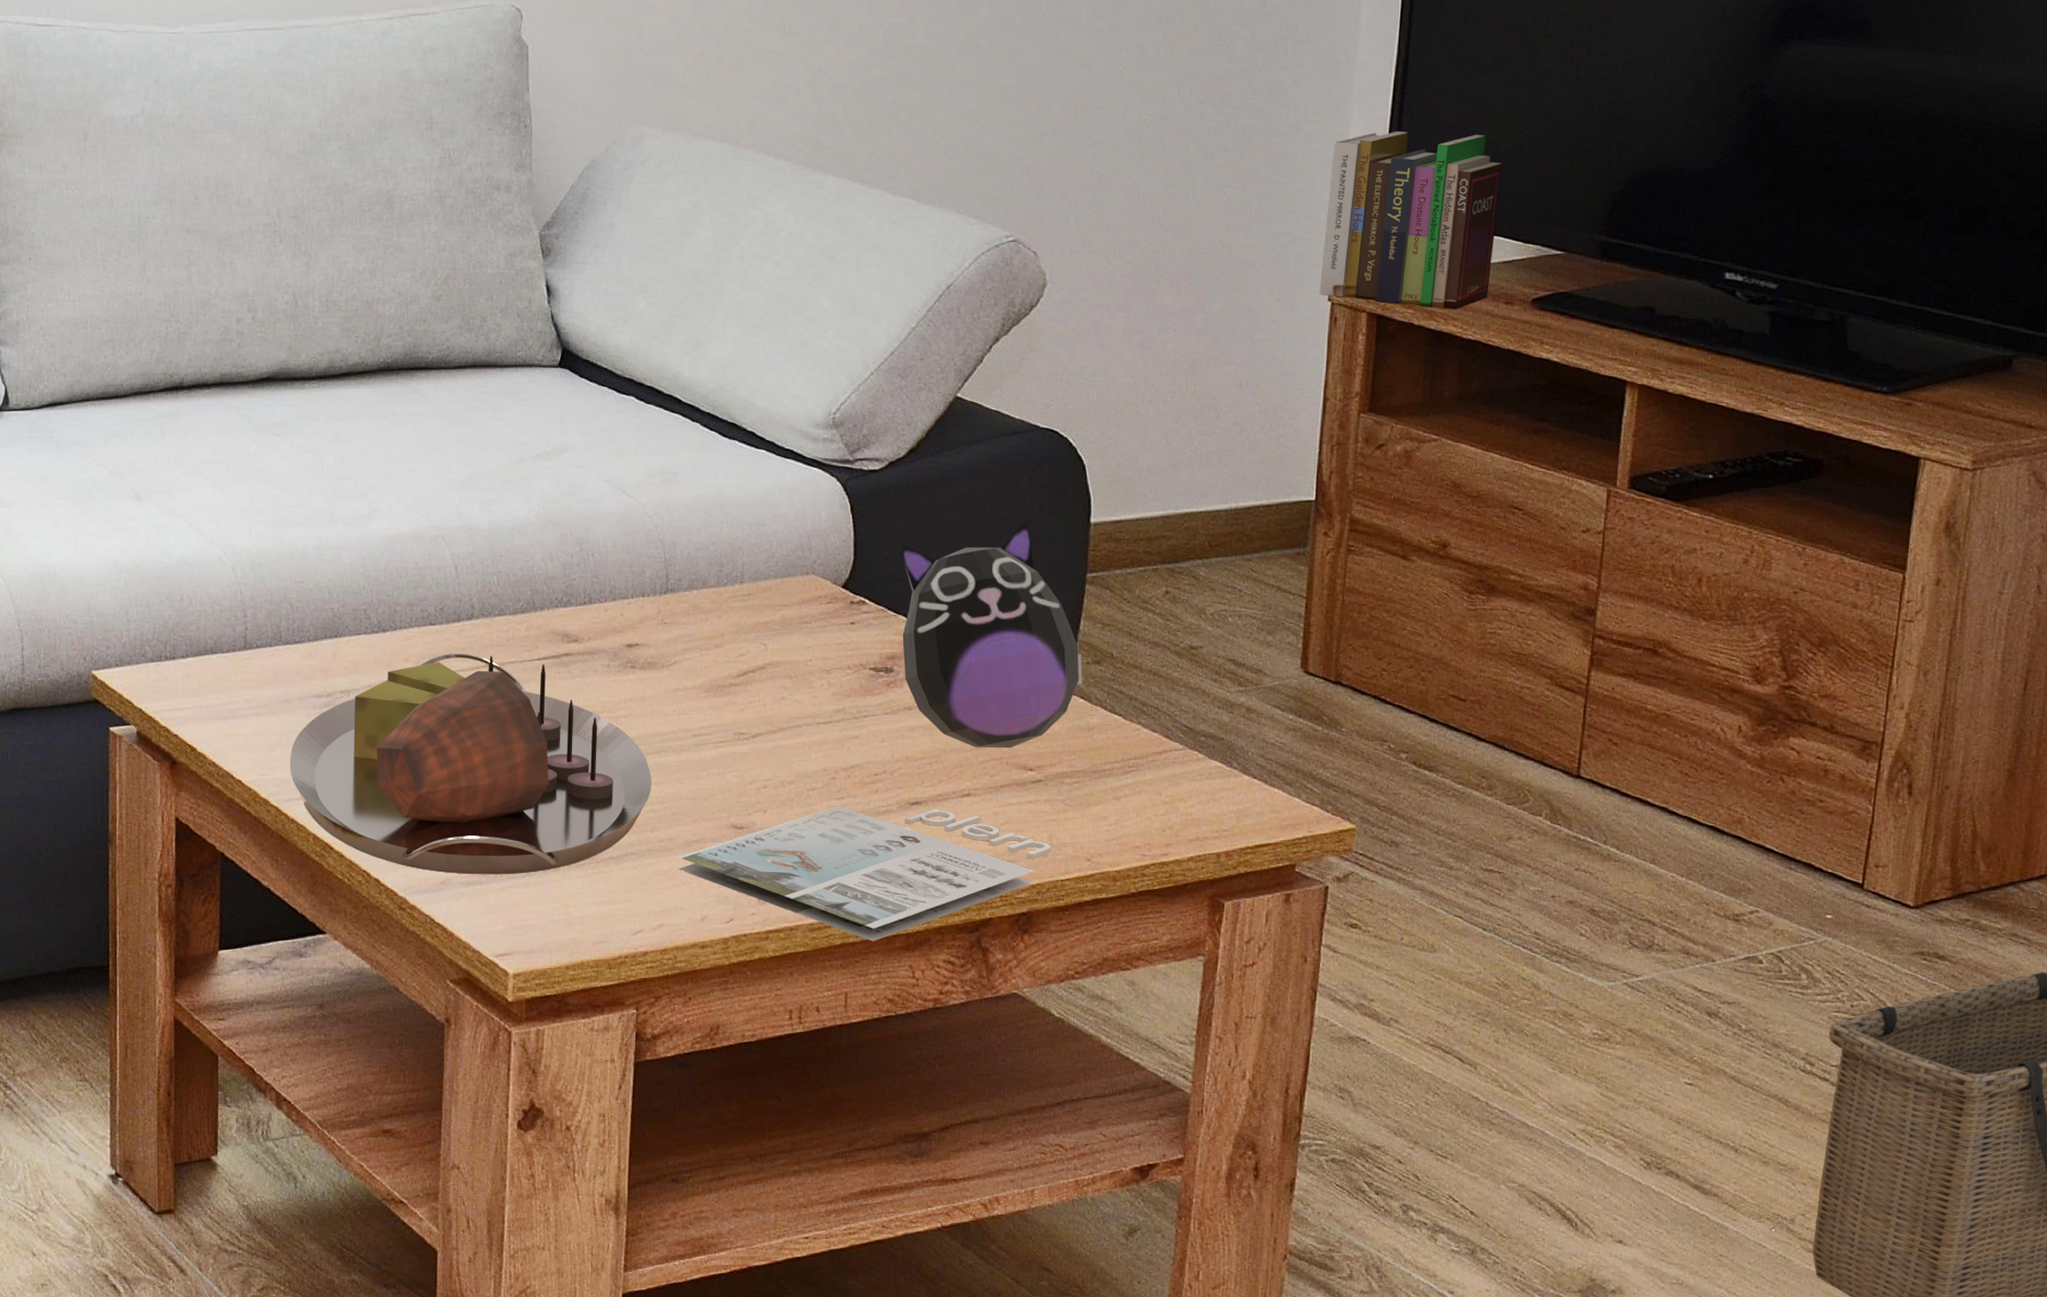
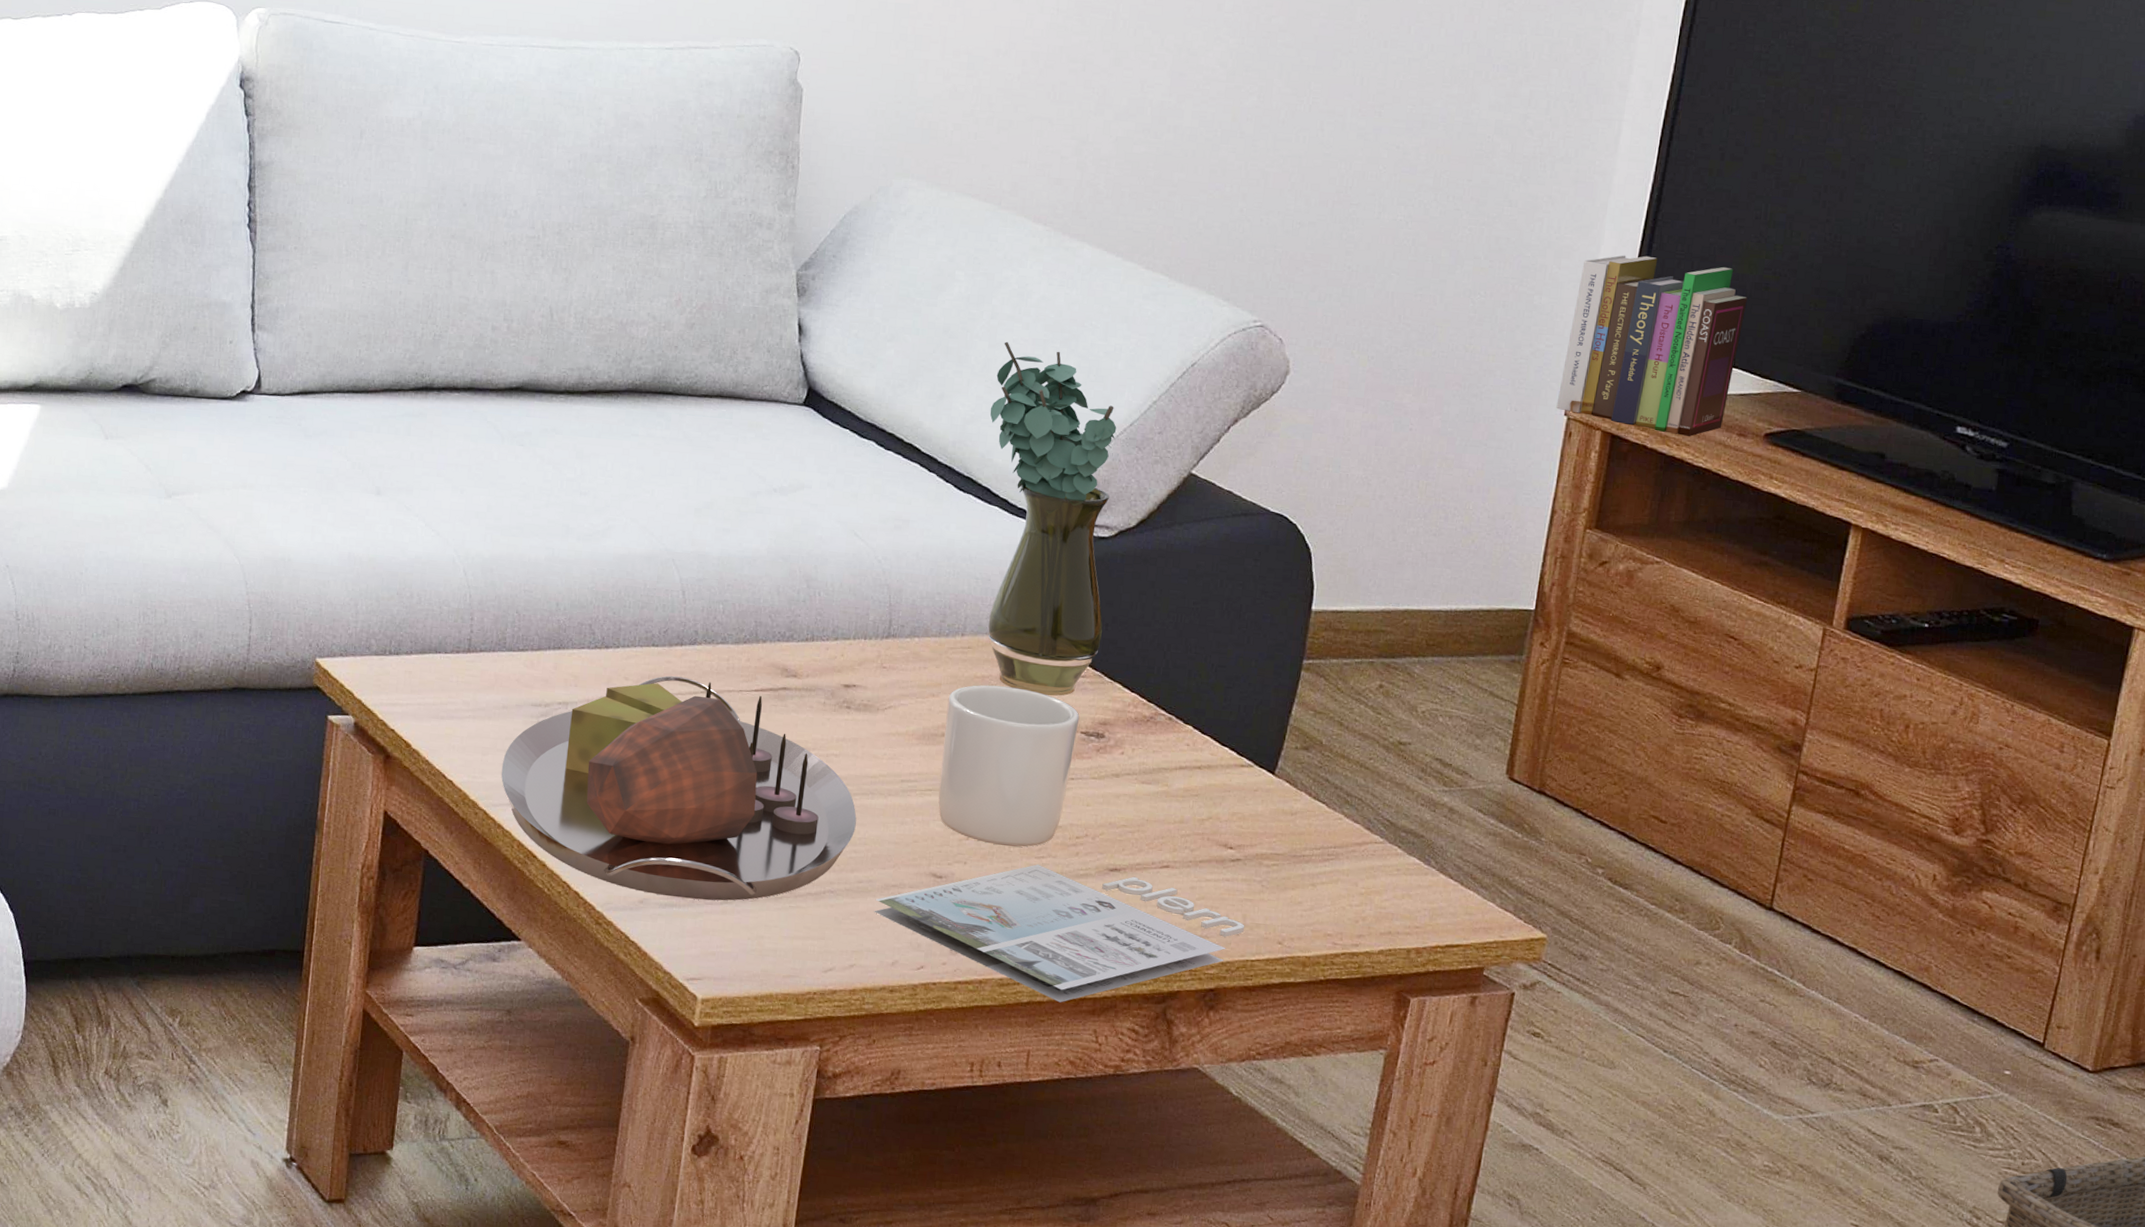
mug: none [731,630,867,791] -> present [938,685,1080,847]
vase: none [748,282,881,636] -> present [988,341,1117,696]
plush toy: present [900,519,1082,749] -> none [1115,601,1291,825]

